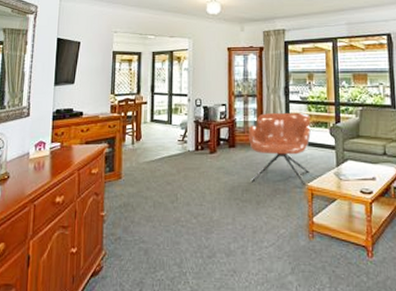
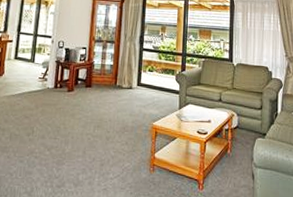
armchair: present [248,112,311,185] -> none [103,58,160,124]

